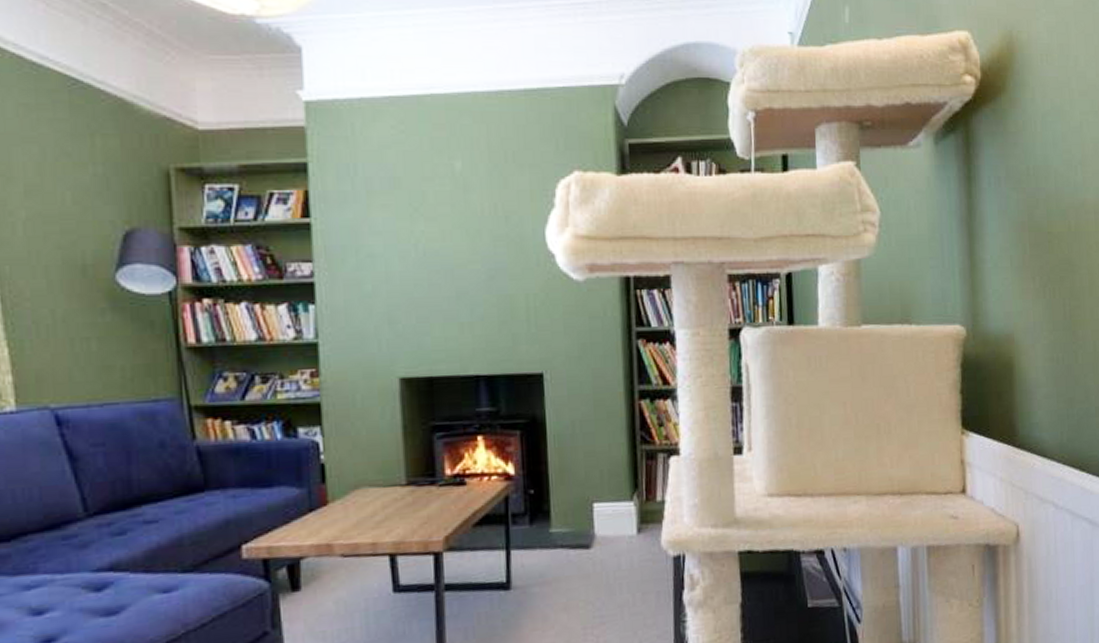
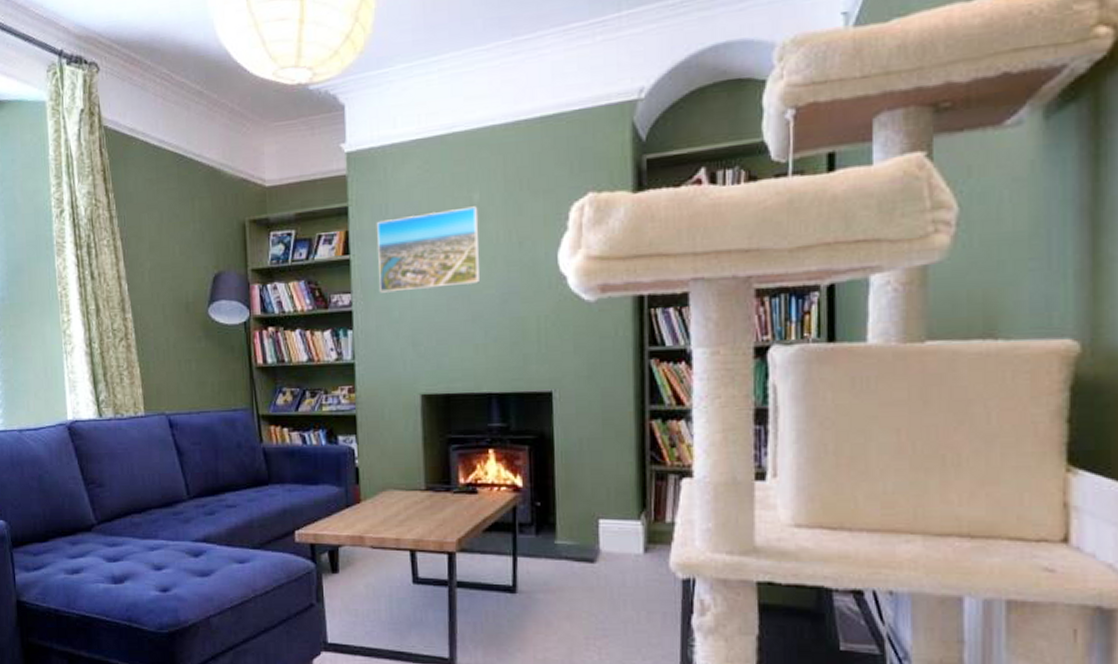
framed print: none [344,175,465,263] -> present [377,206,481,293]

